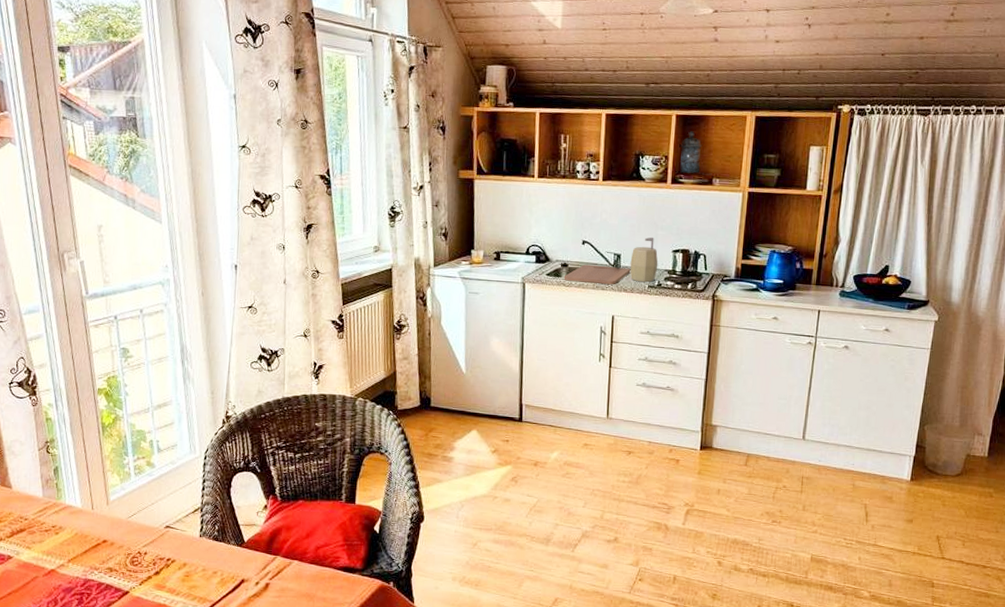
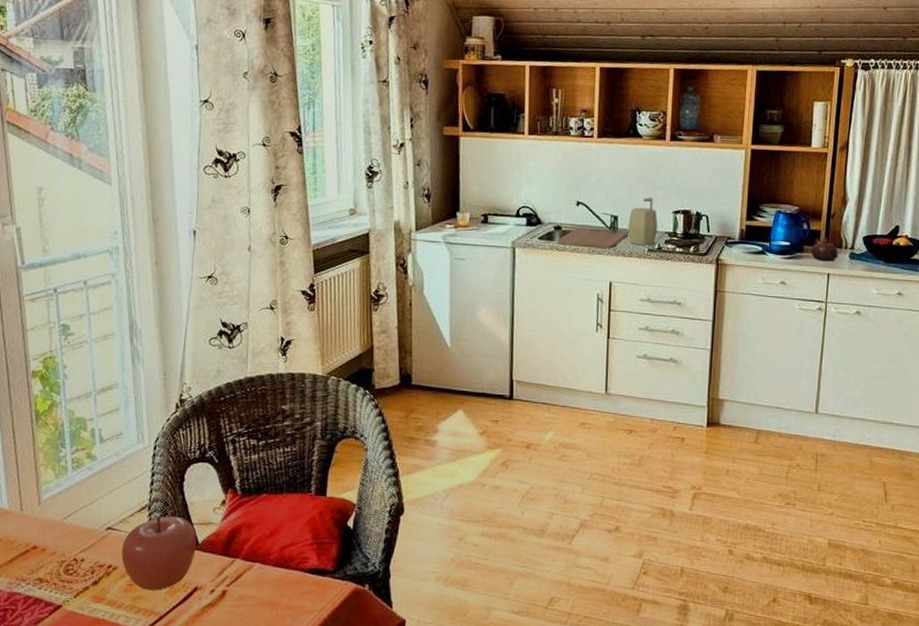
fruit: none [178,517,243,581] -> present [121,516,197,591]
teapot: none [803,276,829,299] -> present [811,238,838,262]

